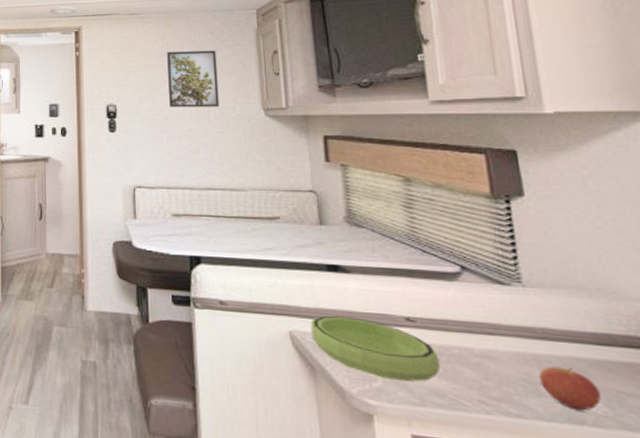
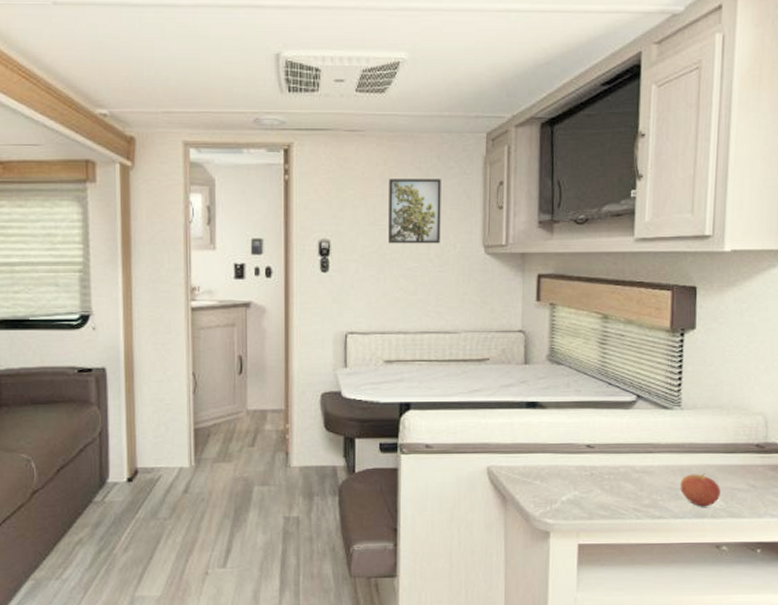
bowl: present [310,315,440,382] -> none [506,448,609,501]

